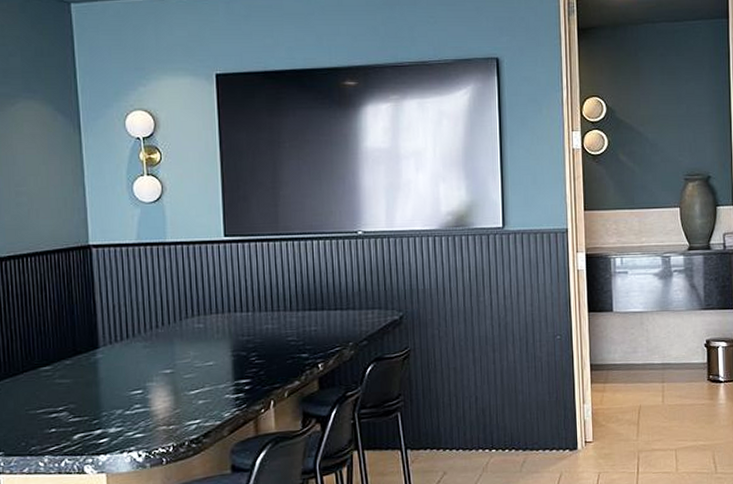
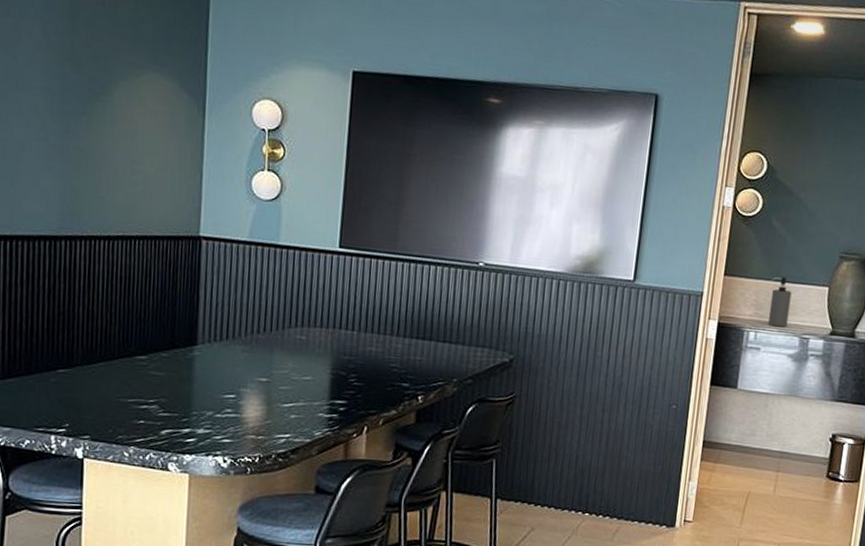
soap dispenser: none [627,204,649,250] -> present [767,277,792,328]

